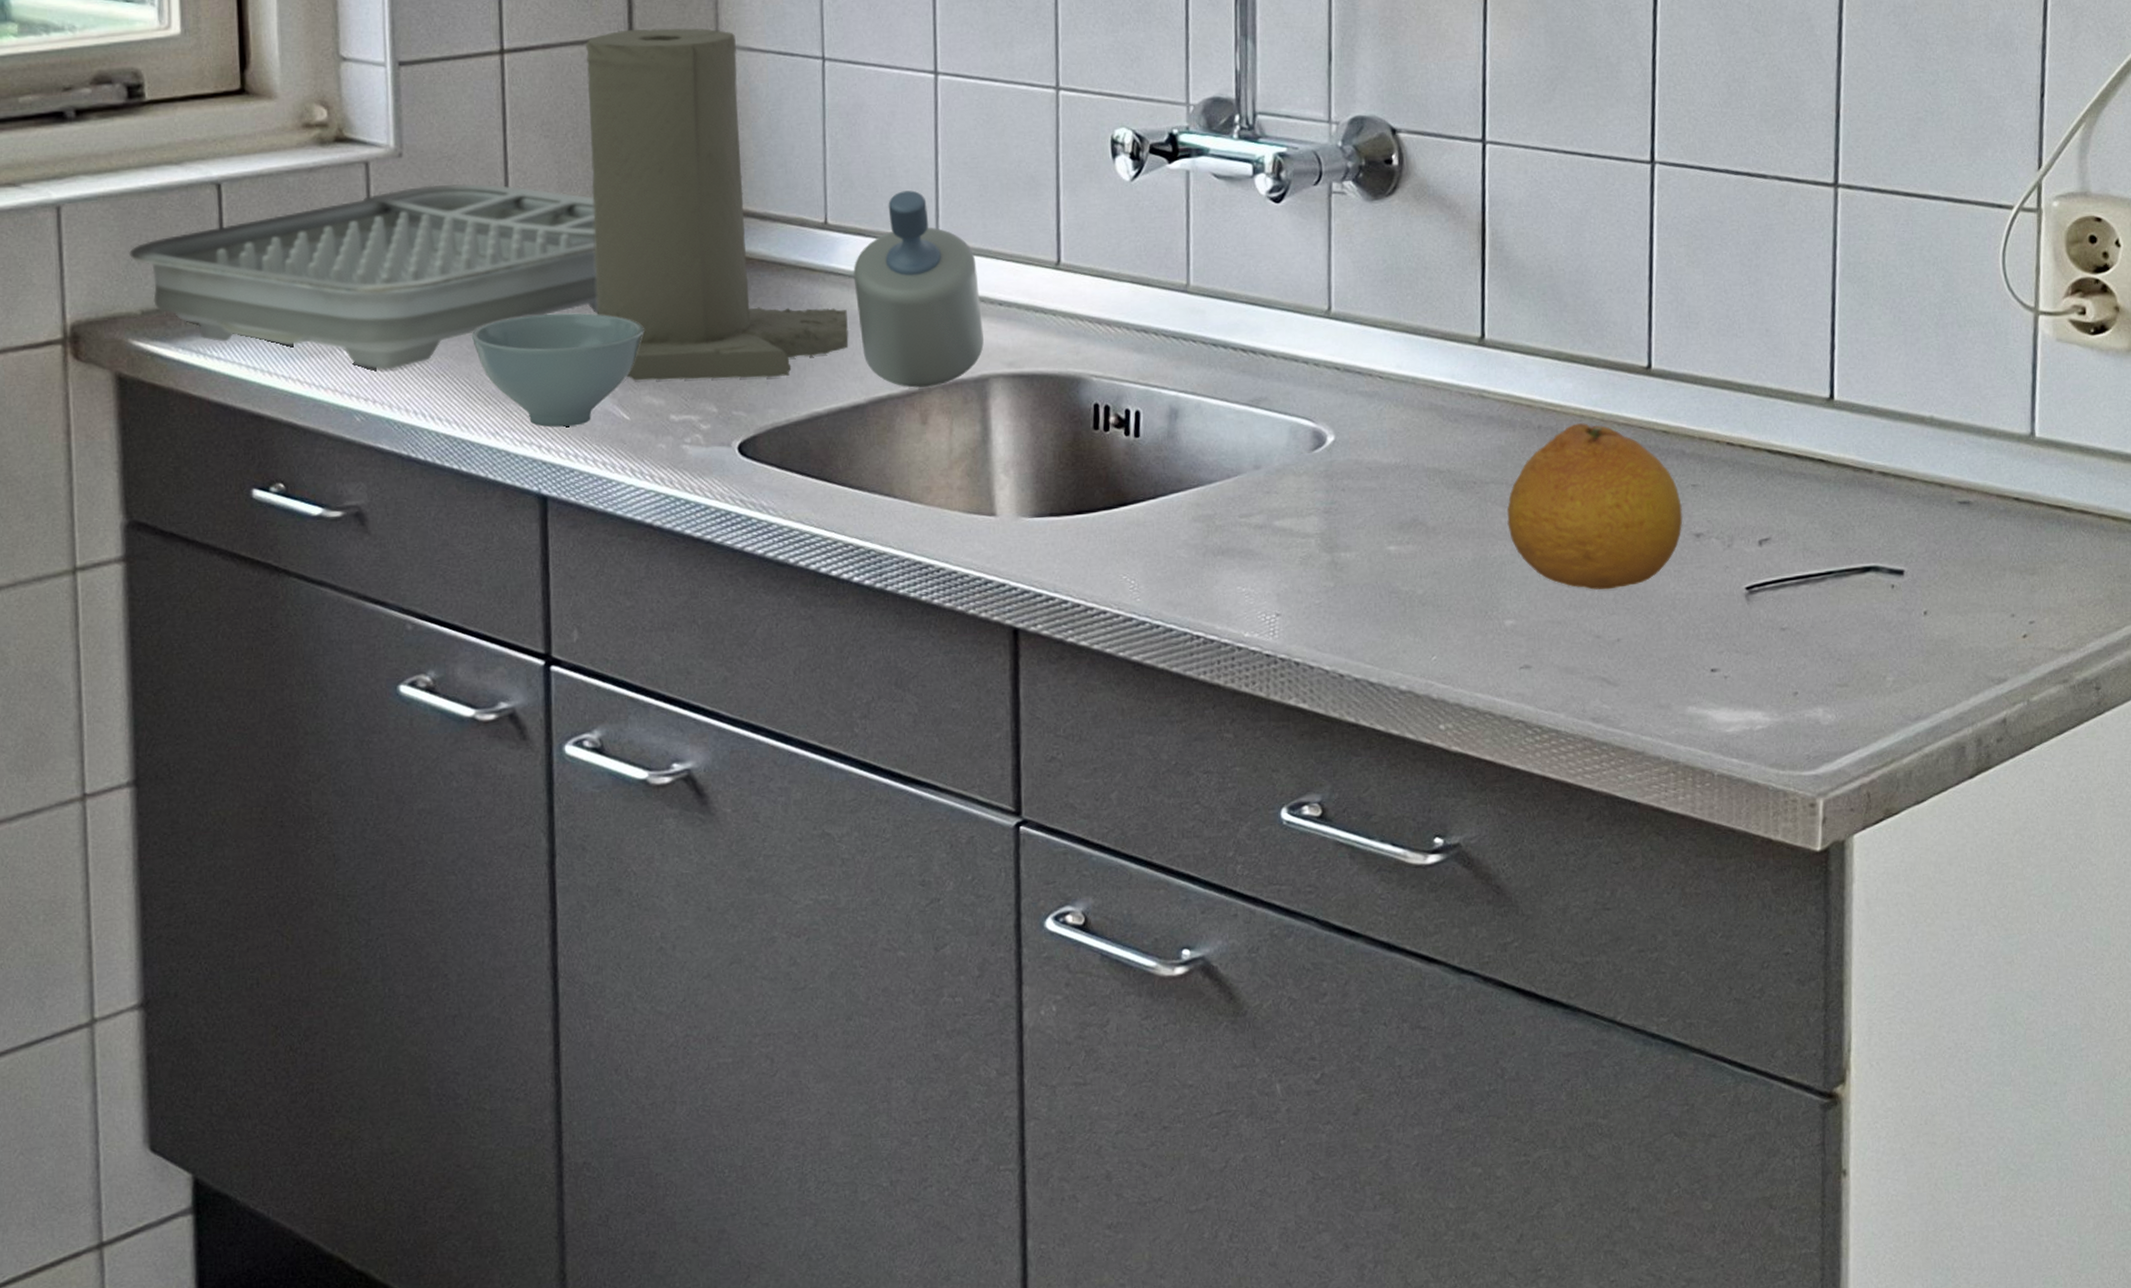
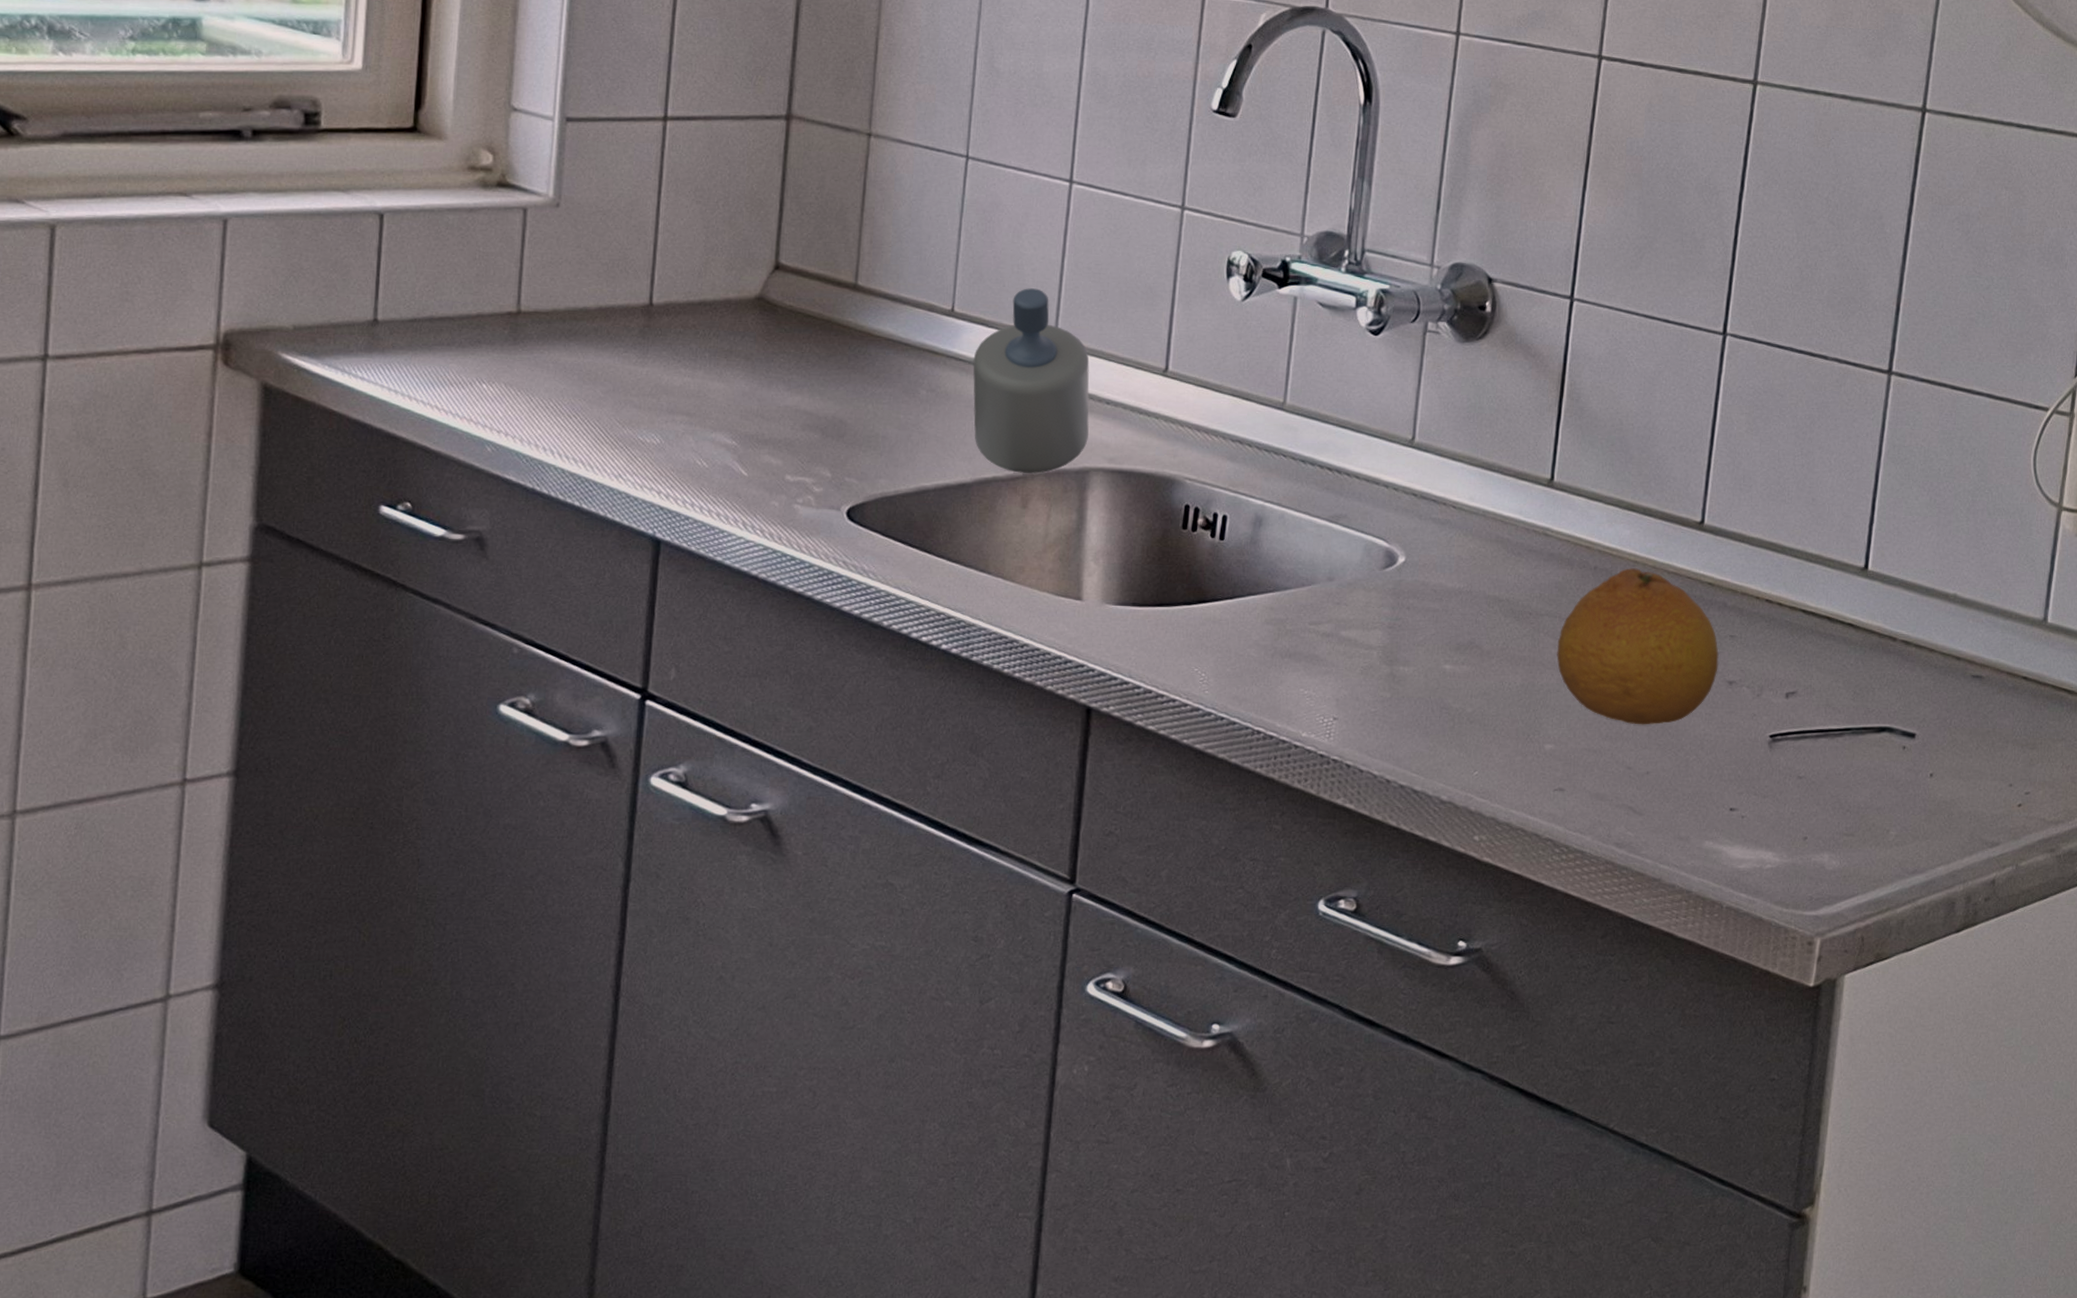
dish rack: present [129,184,599,370] -> none [288,236,736,406]
bowl: present [471,313,644,428] -> none [605,368,771,476]
paper towel: present [586,28,849,381] -> none [728,111,963,450]

